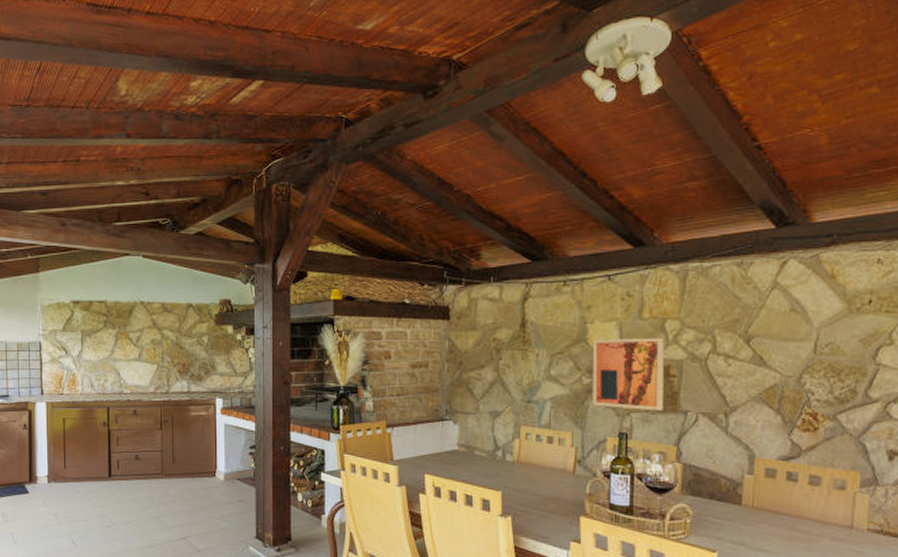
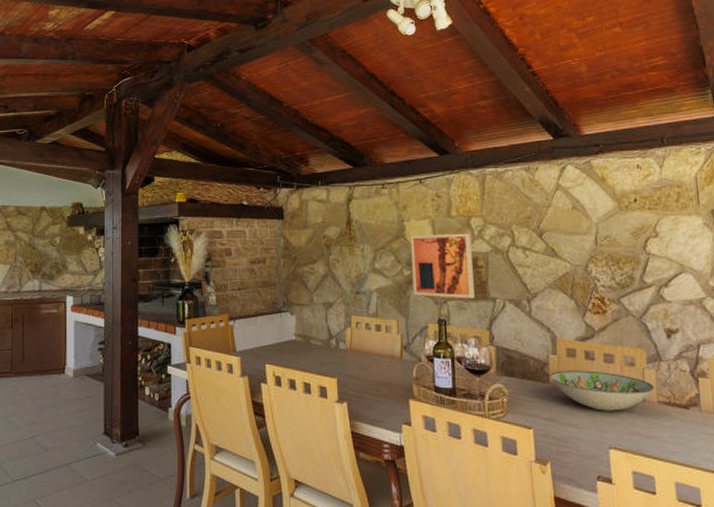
decorative bowl: none [742,492,865,538] -> present [549,370,654,411]

